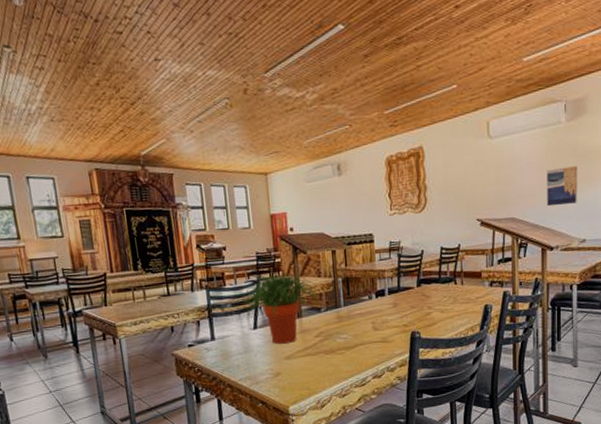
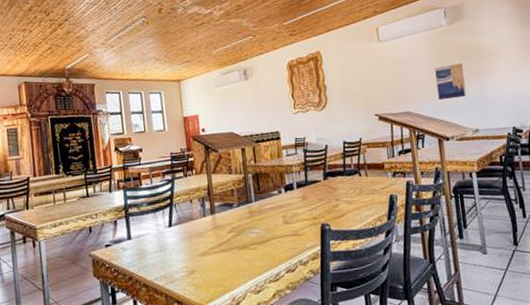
potted plant: present [241,272,319,344] -> none [157,171,231,241]

